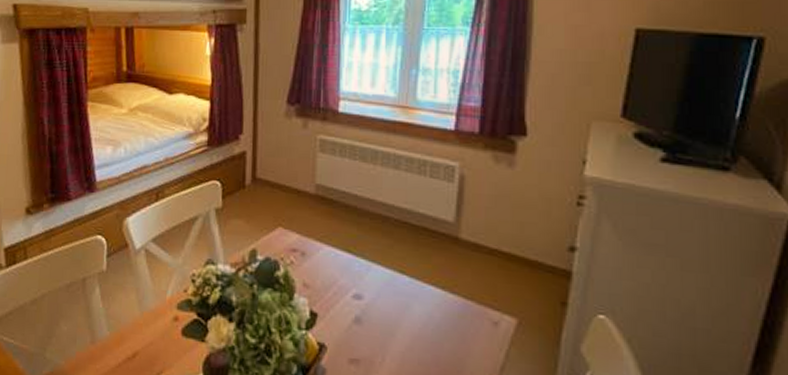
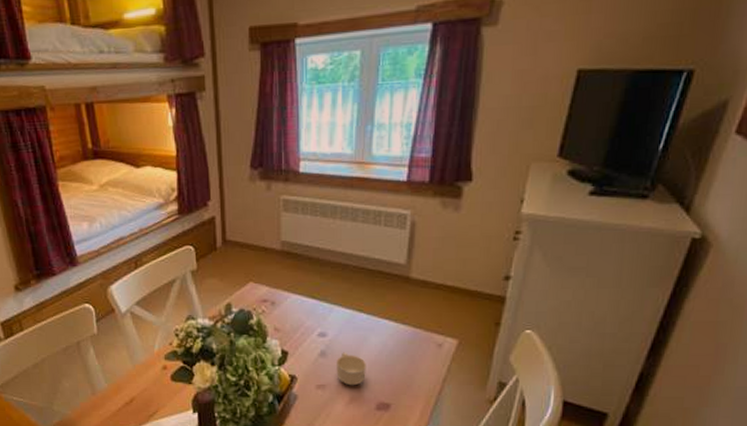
cup: none [373,320,408,365] -> present [336,352,366,386]

